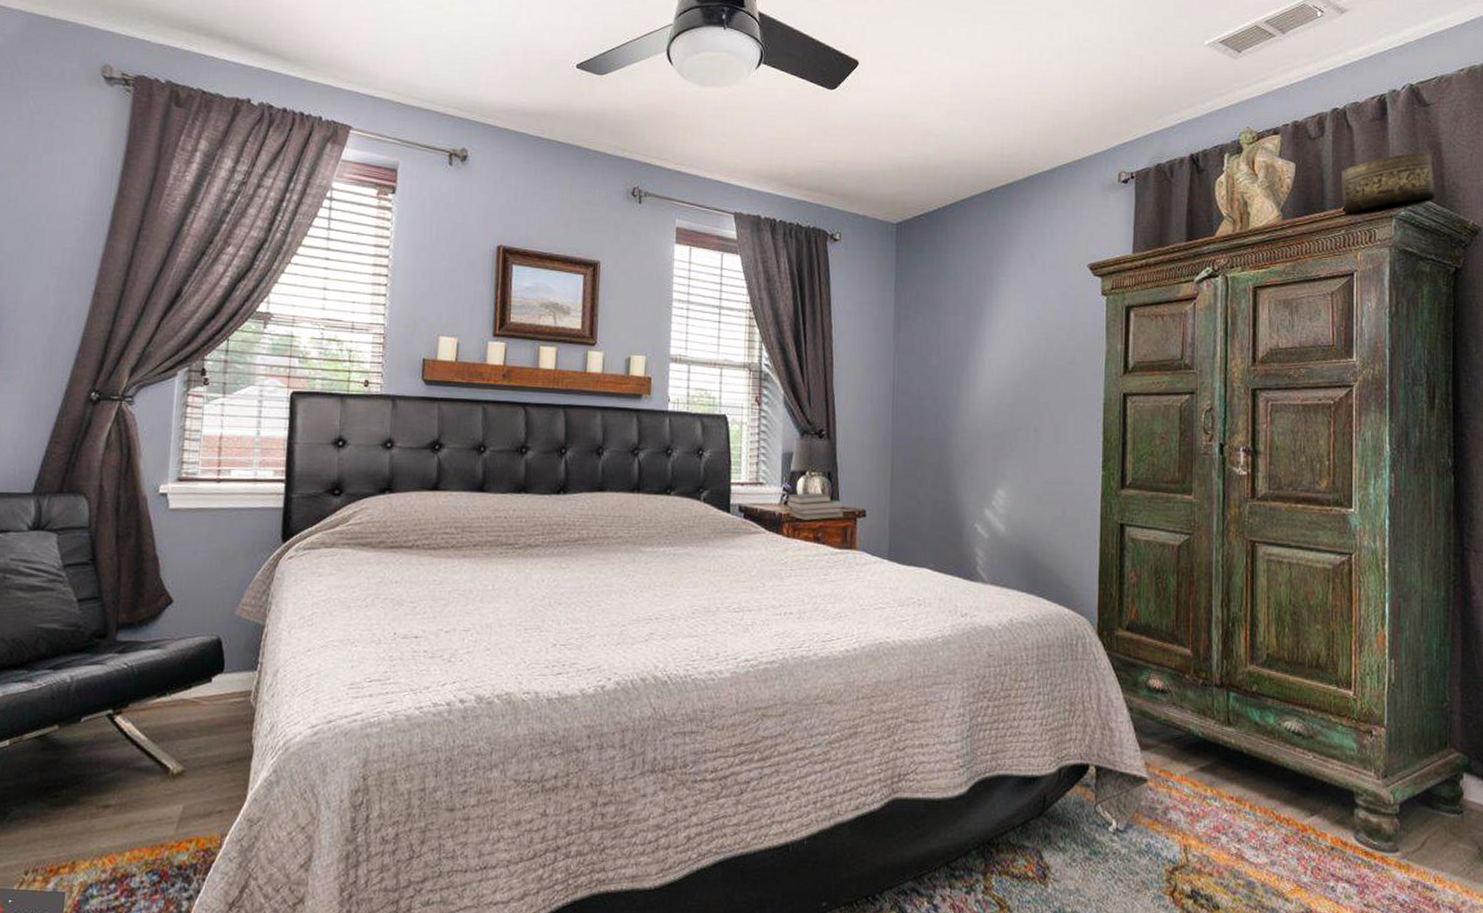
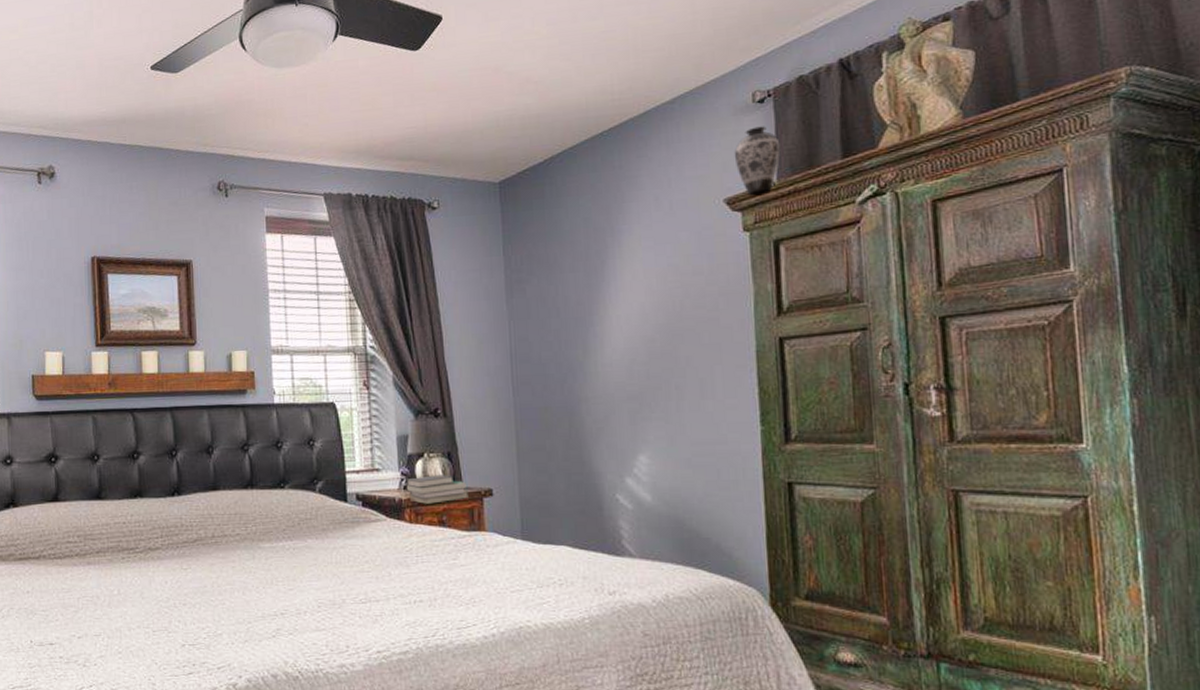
decorative vase: none [1099,203,1138,266] -> present [734,126,781,197]
decorative box: present [1342,152,1435,216] -> none [1037,12,1168,103]

